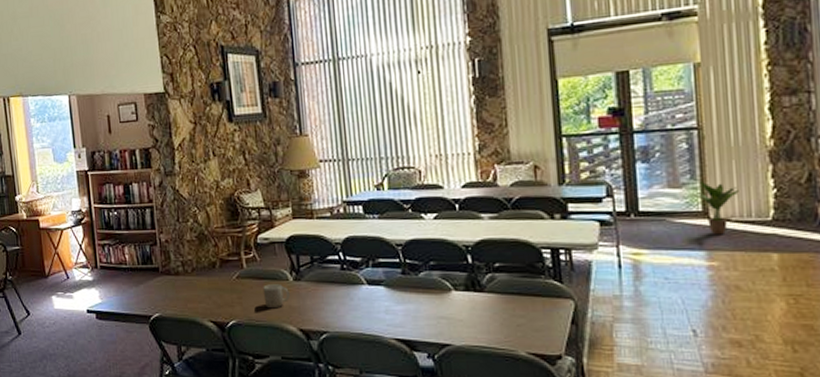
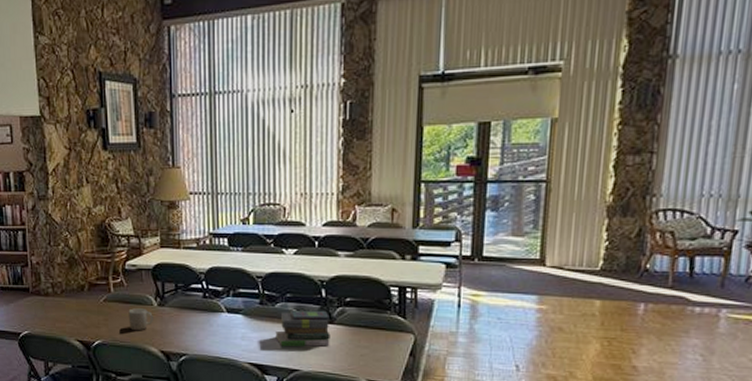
books: none [421,277,482,320] -> present [275,310,330,347]
potted plant: present [689,180,739,235] -> none [530,230,575,282]

